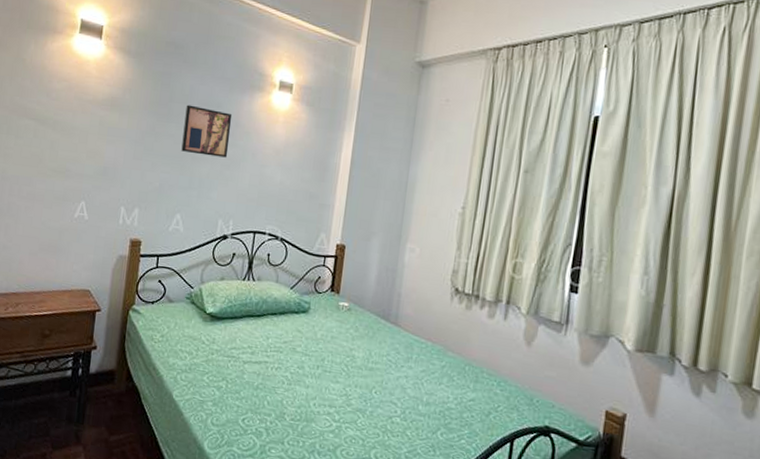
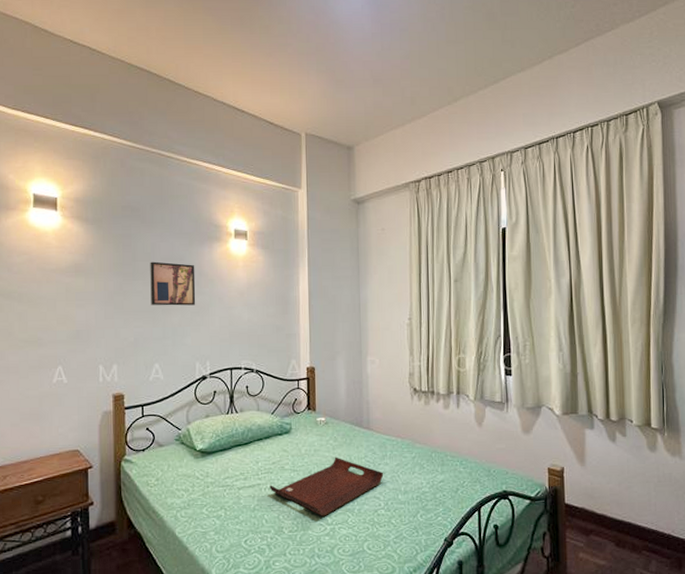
serving tray: none [277,348,406,411] -> present [269,457,384,517]

